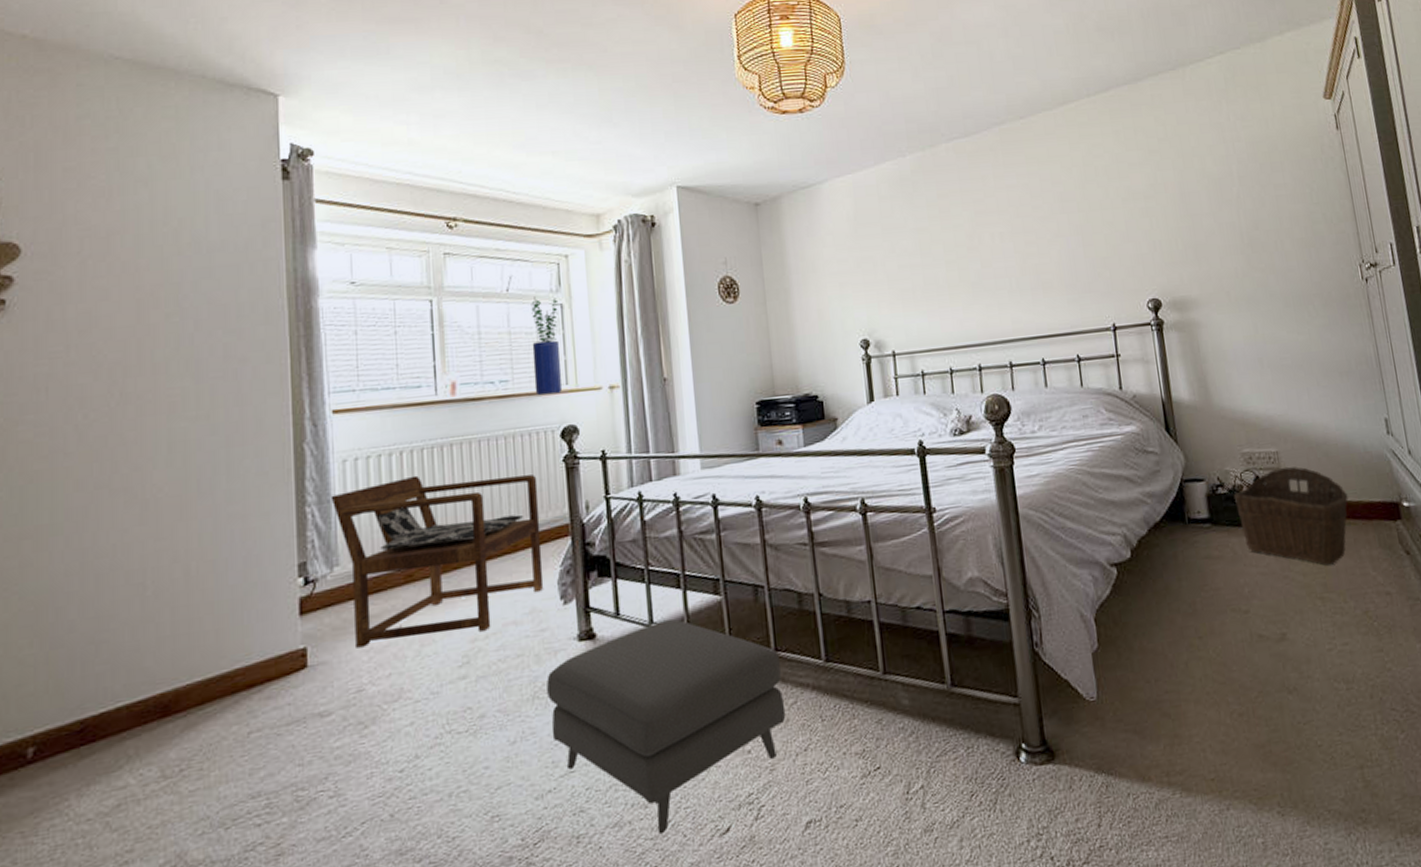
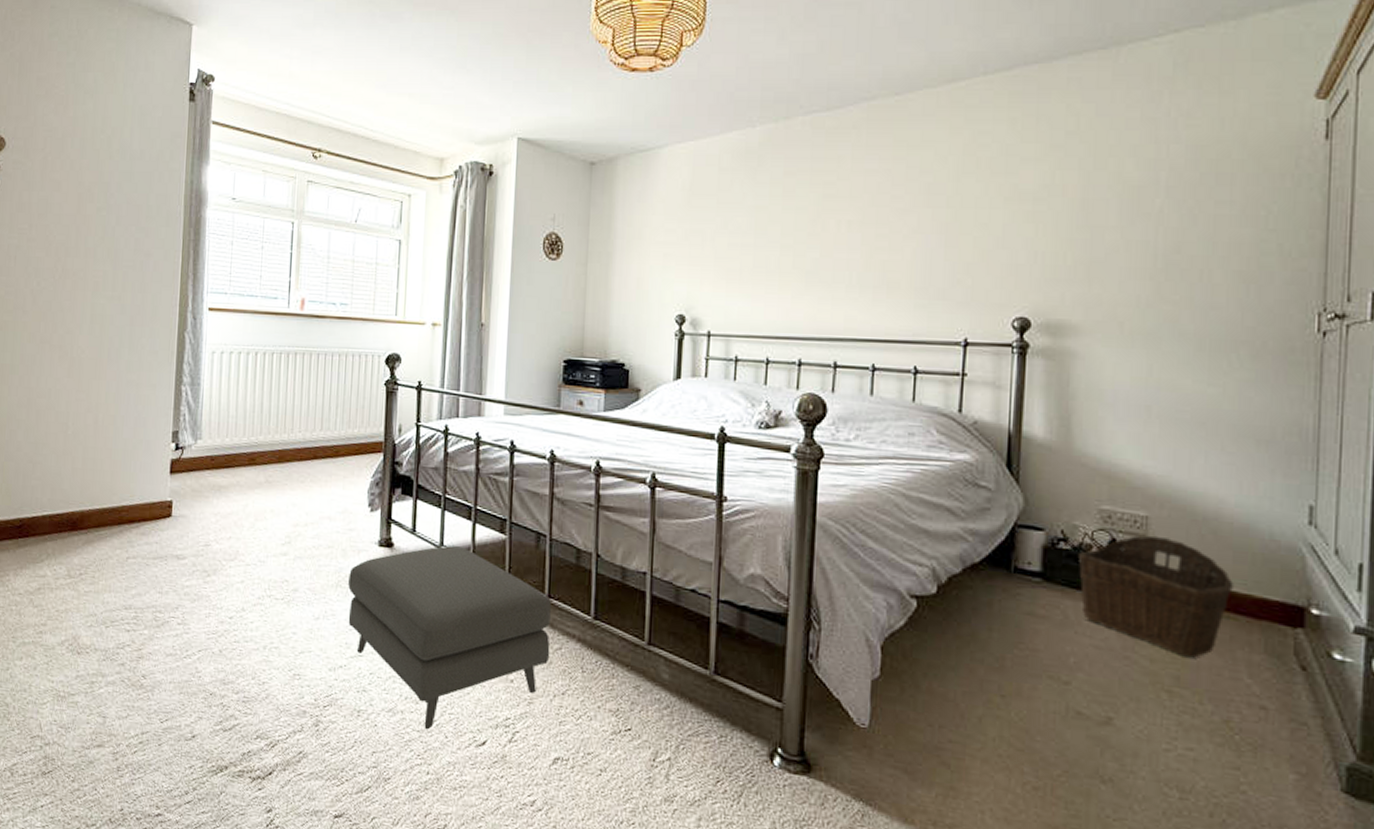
armchair: present [330,474,544,648] -> none [200,375,361,519]
vase: present [531,296,563,396] -> none [368,230,398,323]

